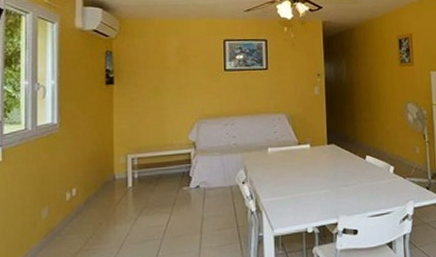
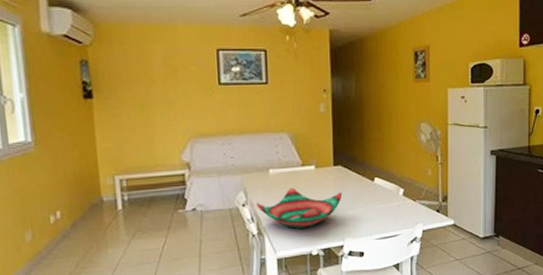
decorative bowl: none [255,165,336,207] -> present [256,187,343,229]

